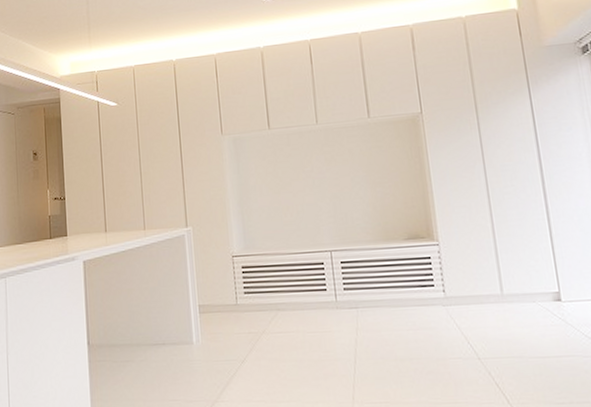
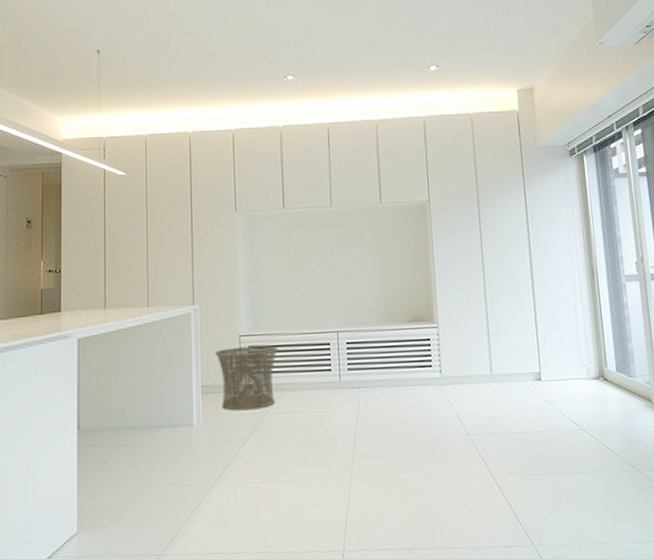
basket: none [210,266,272,330] -> present [215,345,279,411]

